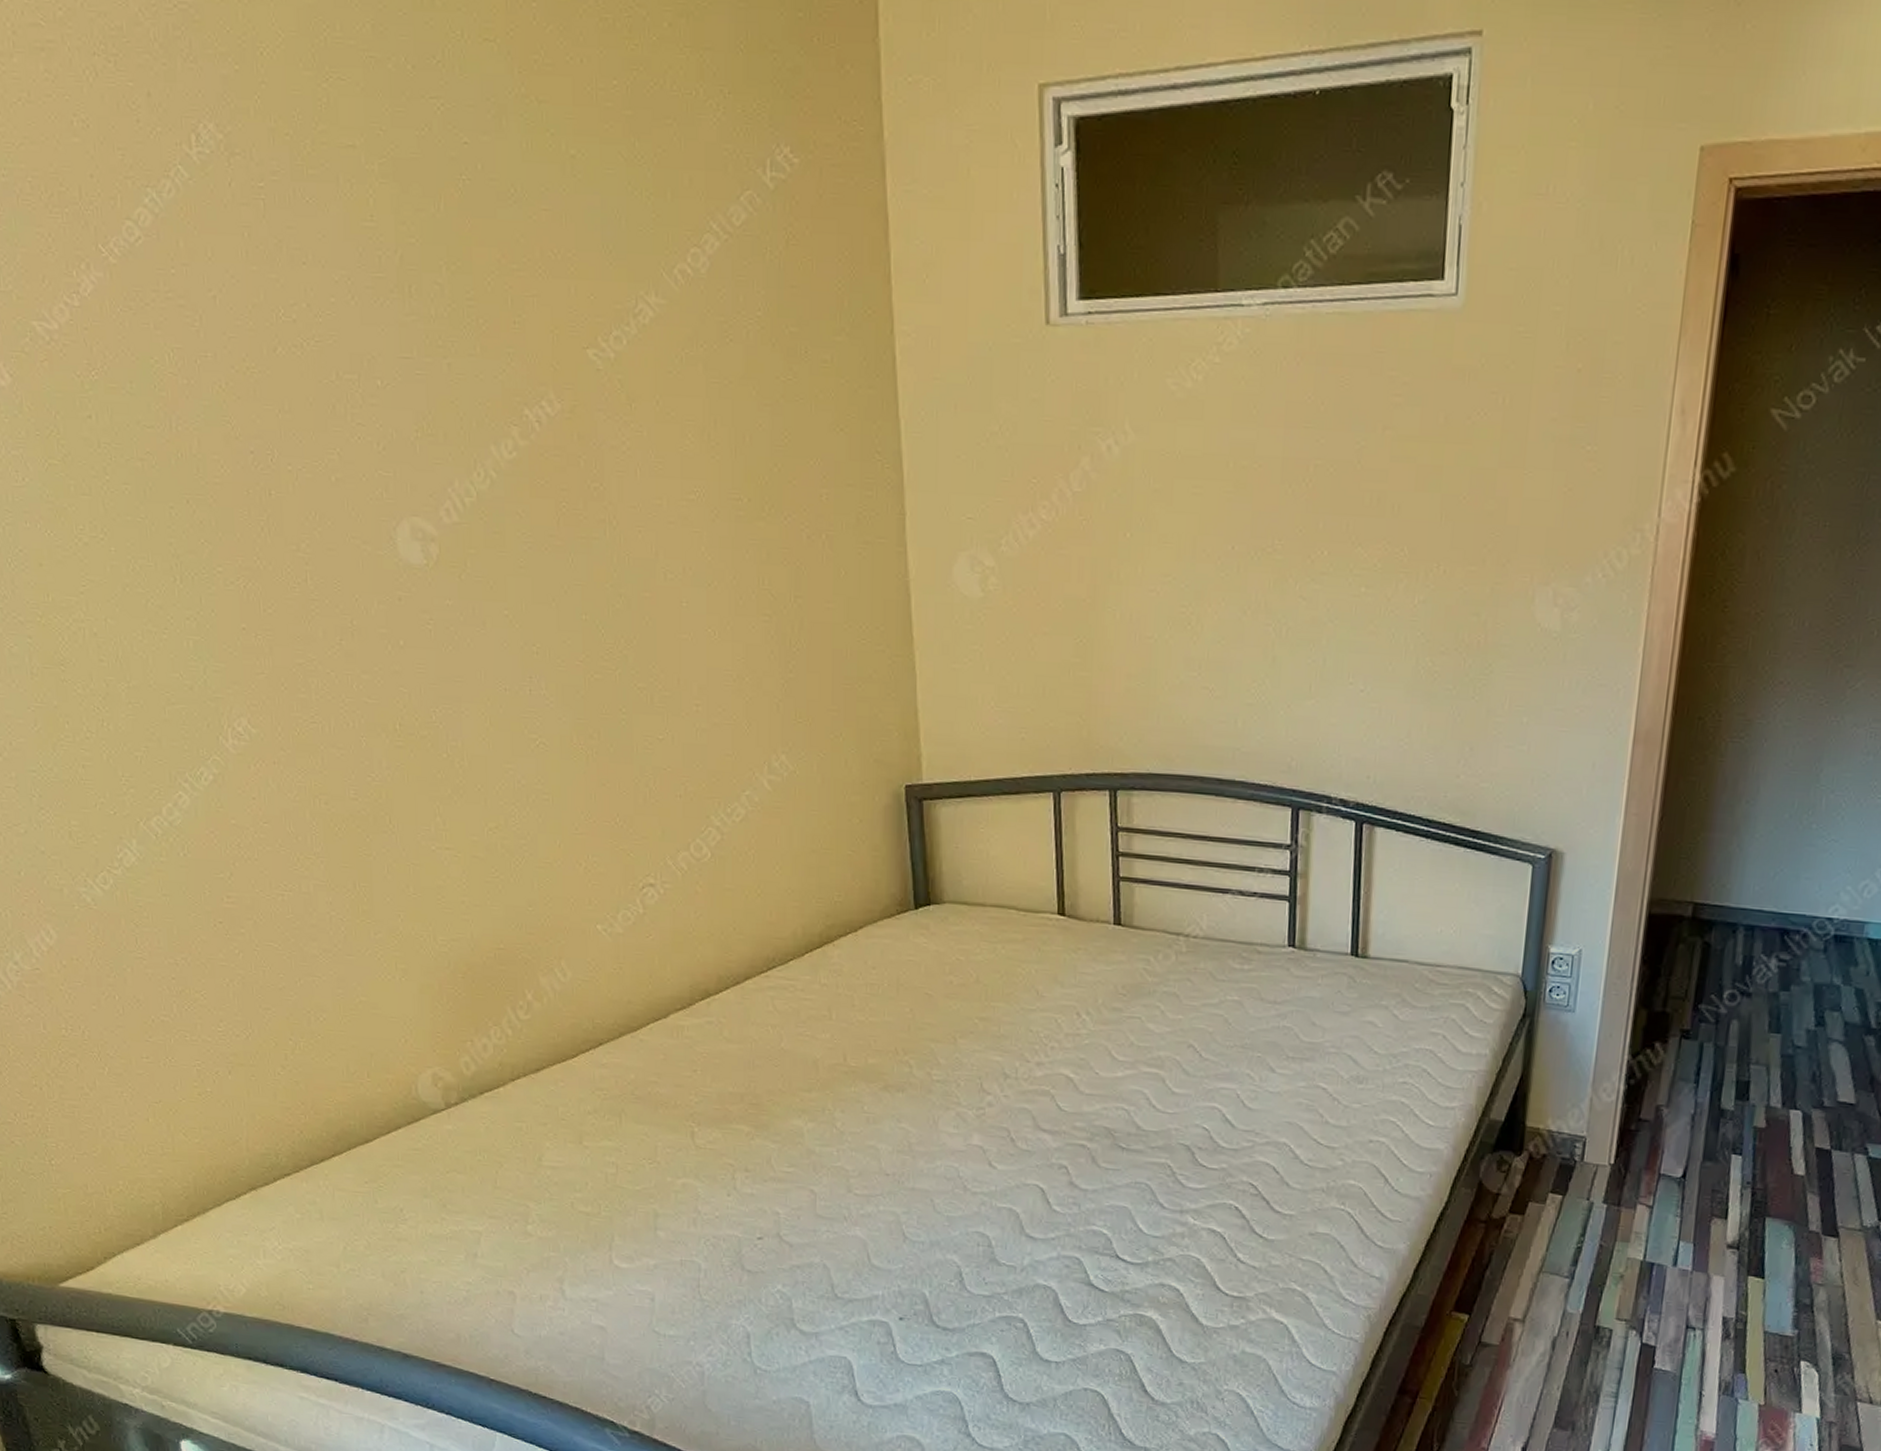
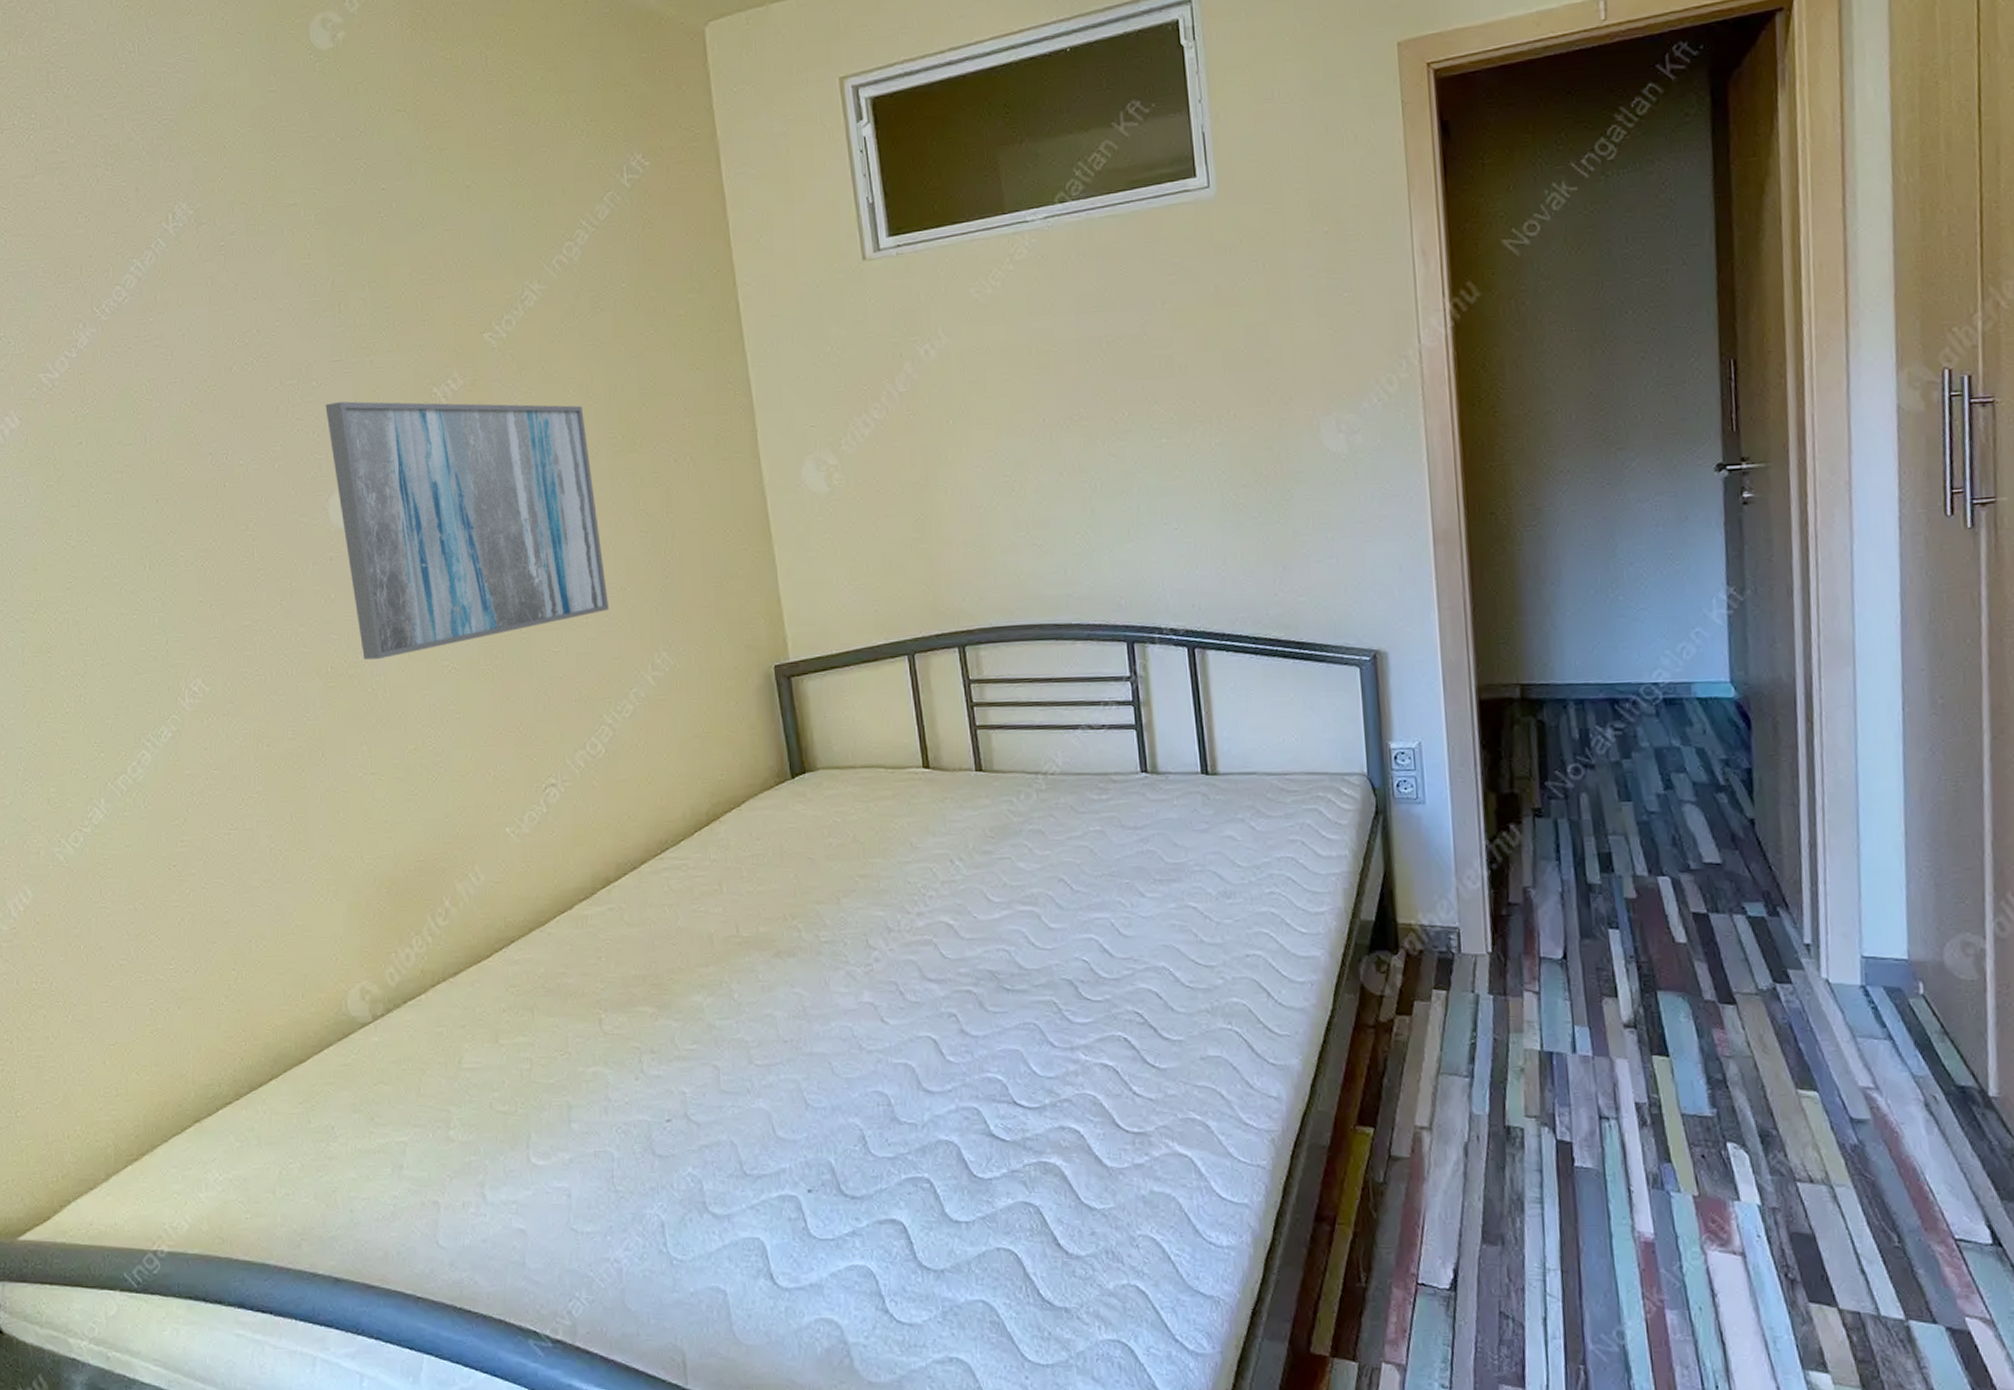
wall art: none [392,409,724,722] -> present [325,401,610,660]

